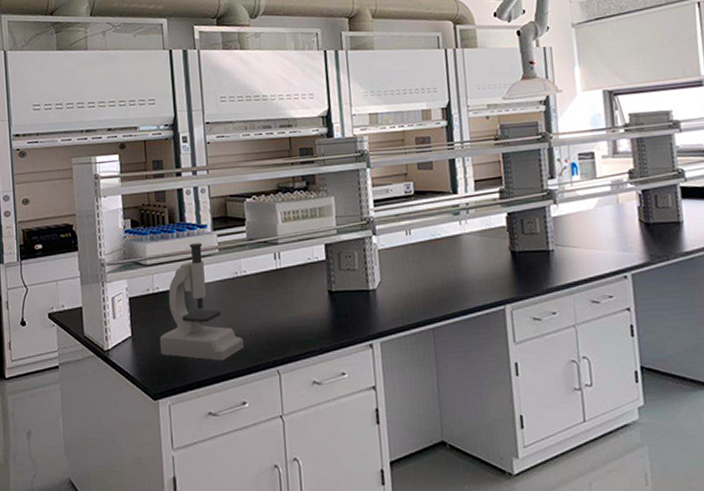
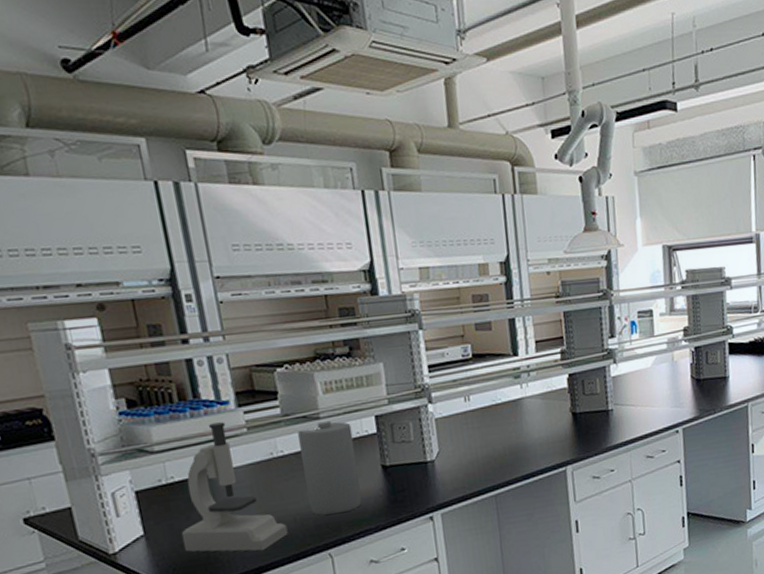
paper towel holder: none [259,246,309,334] -> present [298,420,362,516]

